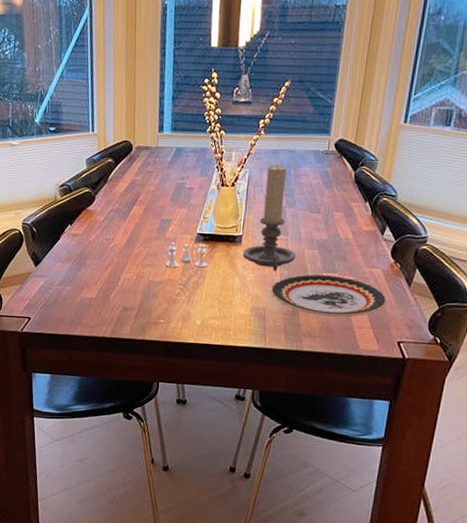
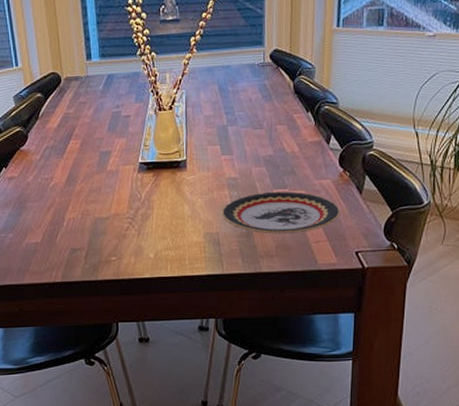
salt and pepper shaker set: present [165,242,208,268] -> none [110,172,155,201]
candle holder: present [242,165,297,271] -> none [189,82,244,194]

